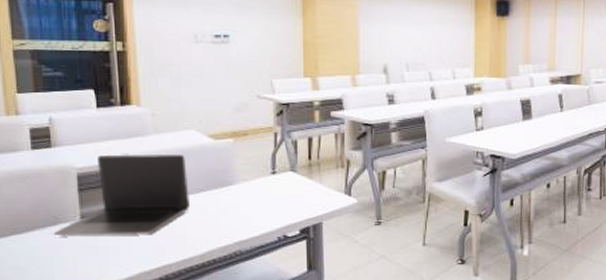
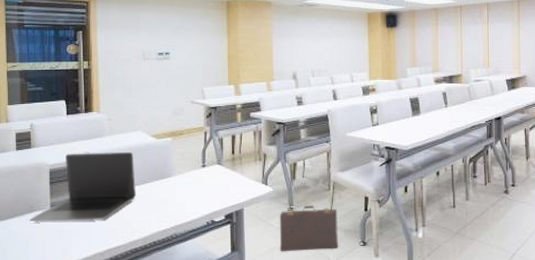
briefcase: none [364,219,434,270] -> present [279,205,339,251]

